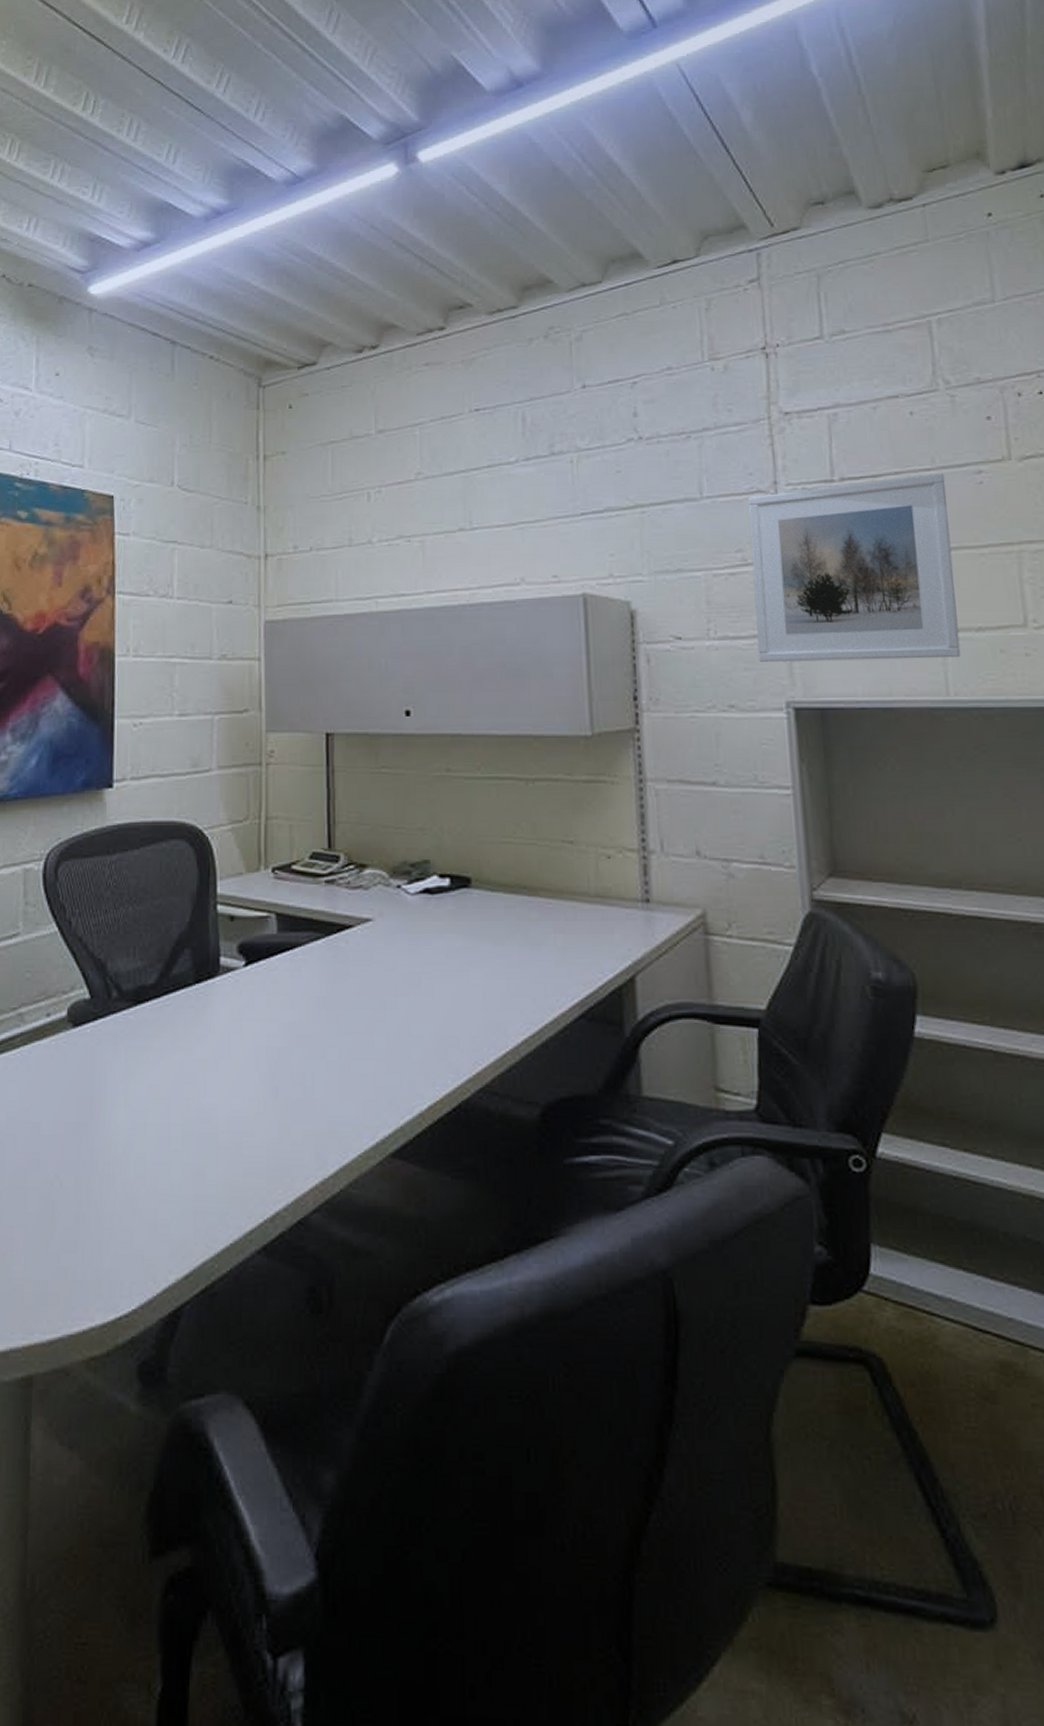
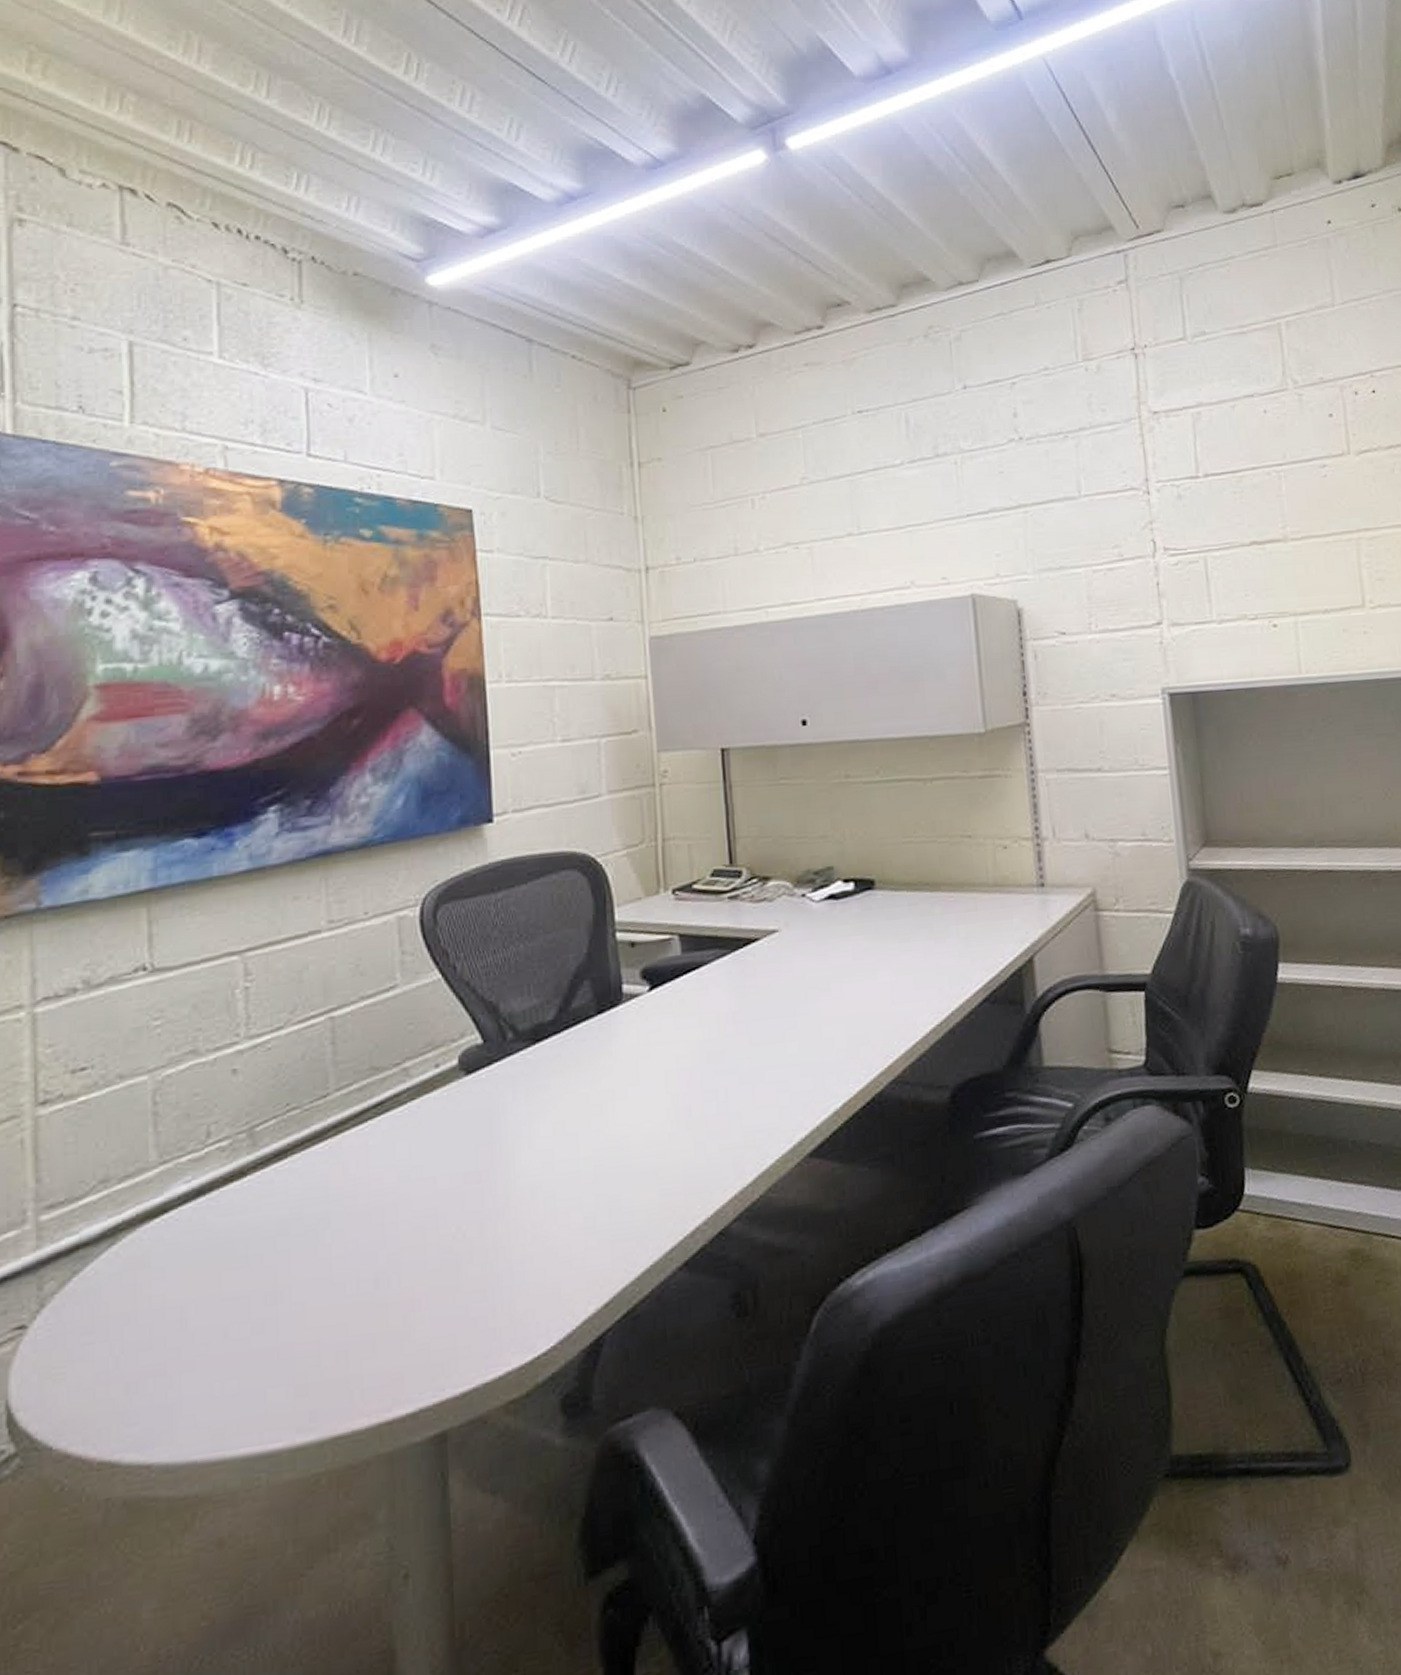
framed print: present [748,473,961,662] -> none [1123,467,1311,652]

